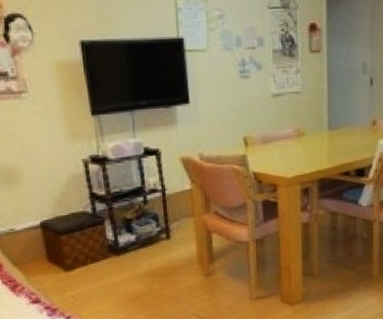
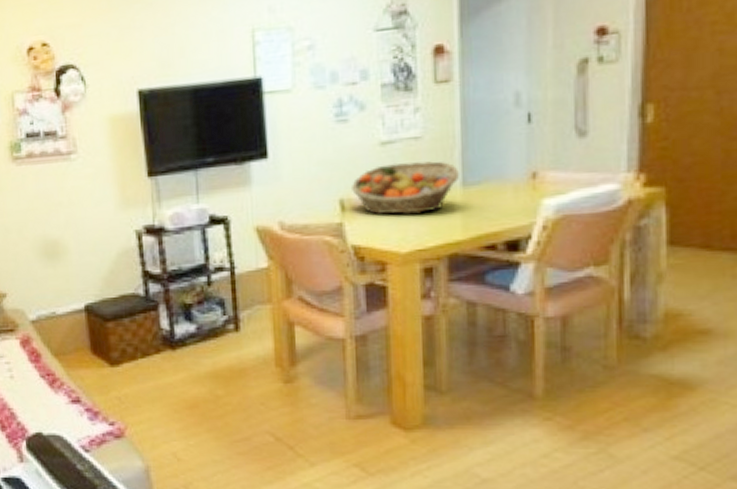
fruit basket: none [251,110,327,149] -> present [350,161,460,215]

